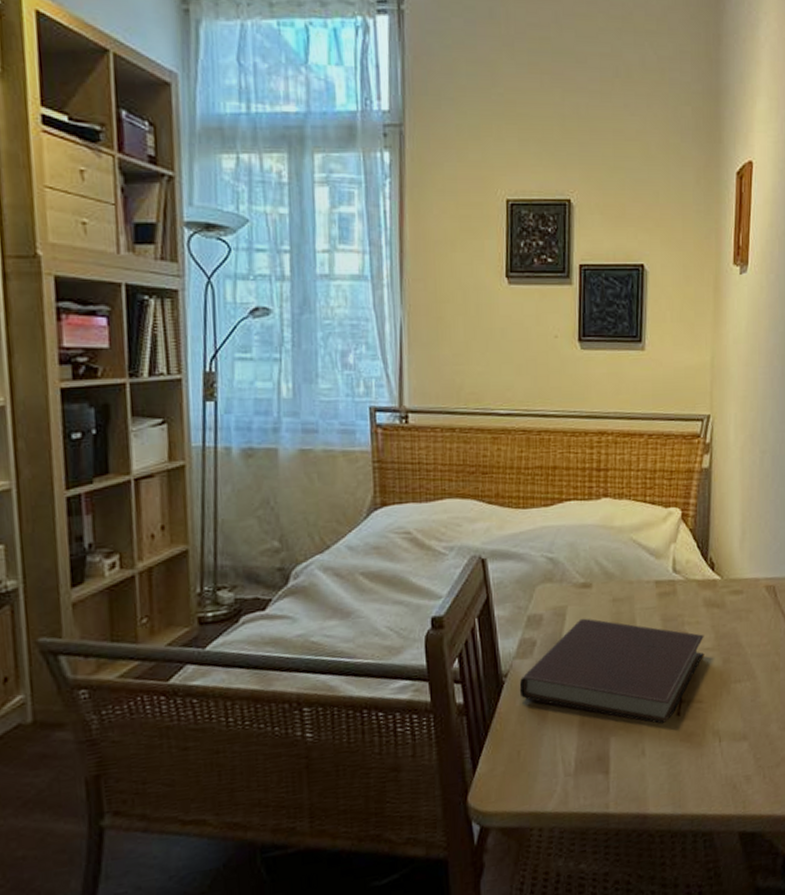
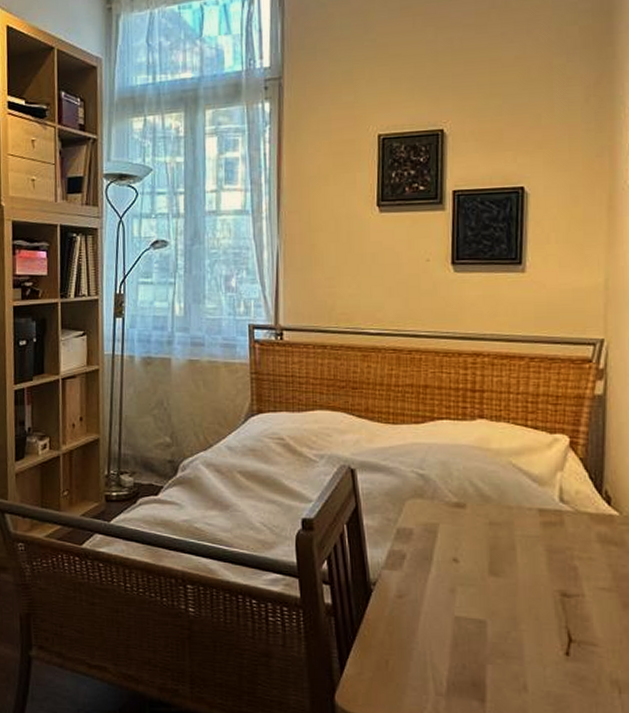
notebook: present [519,618,704,725] -> none [388,538,599,662]

